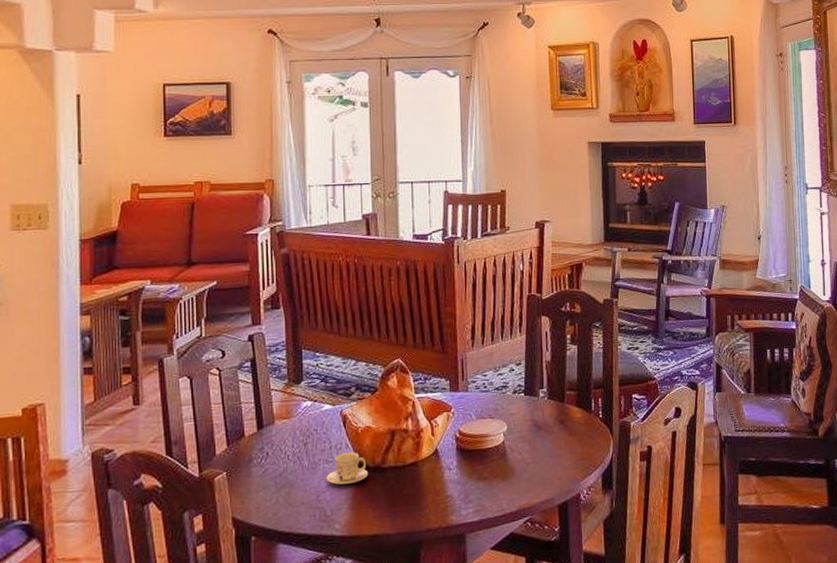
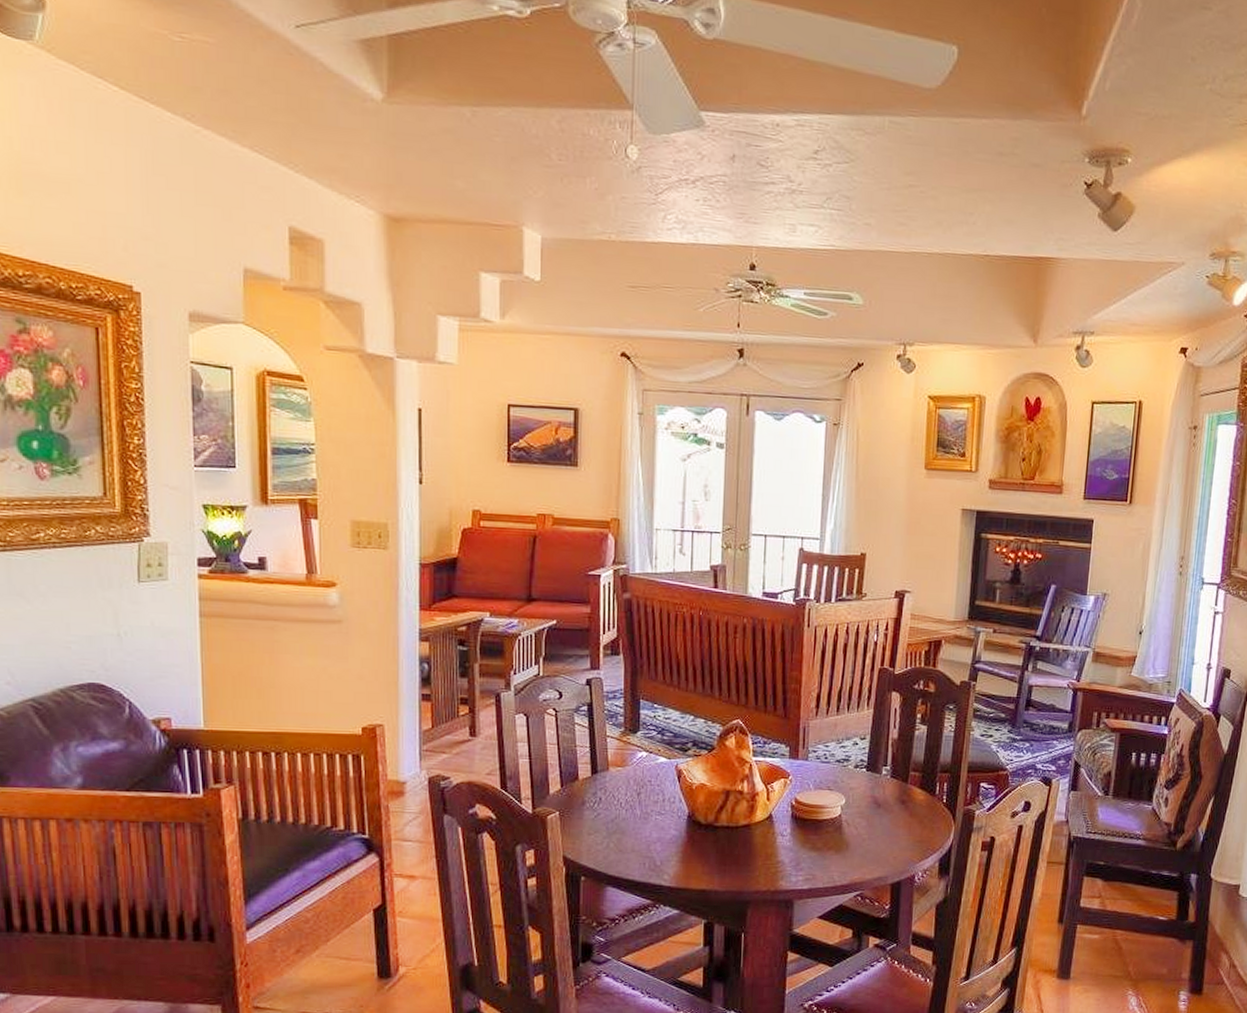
cup and saucer: present [326,452,369,485] -> none [657,807,700,837]

